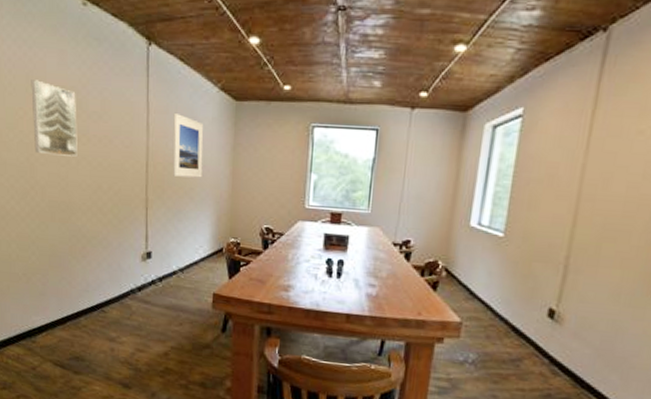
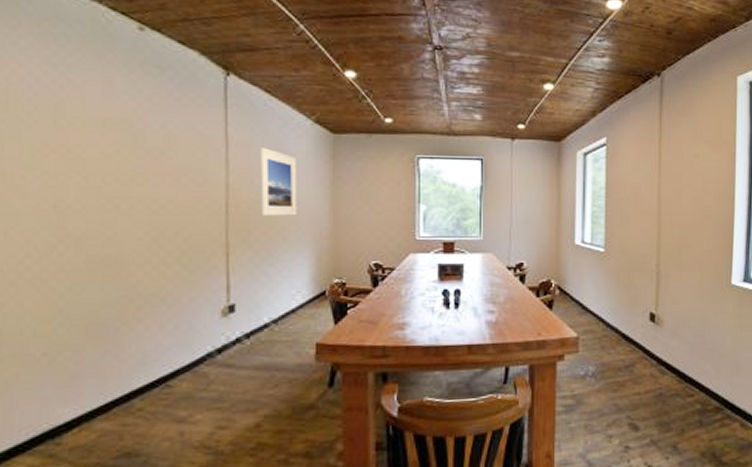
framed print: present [31,80,77,157] -> none [62,111,130,200]

